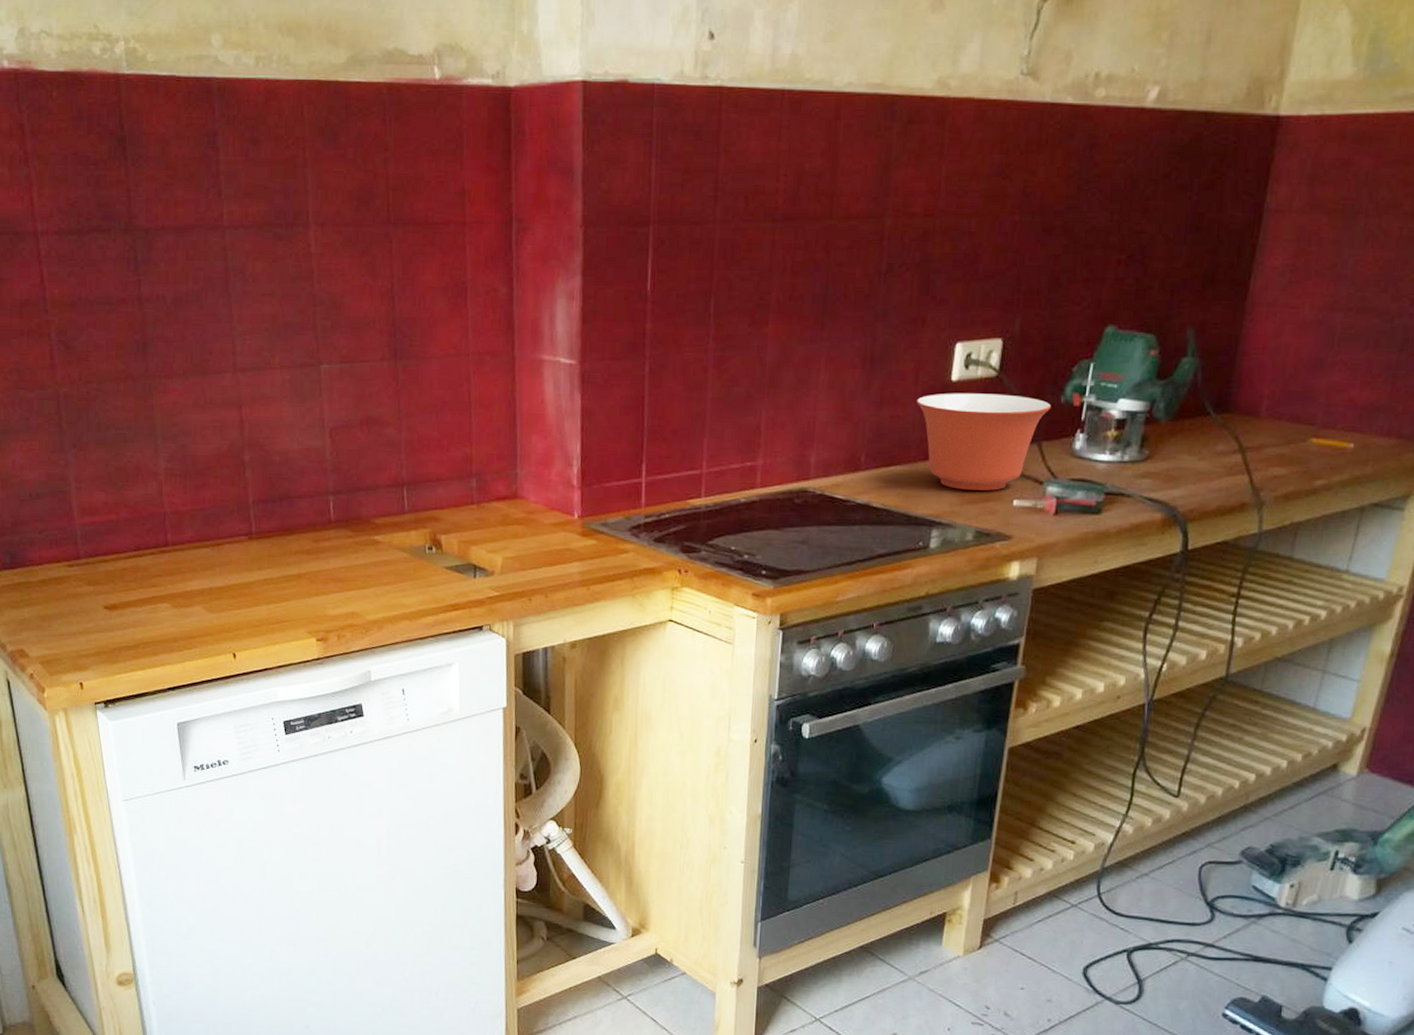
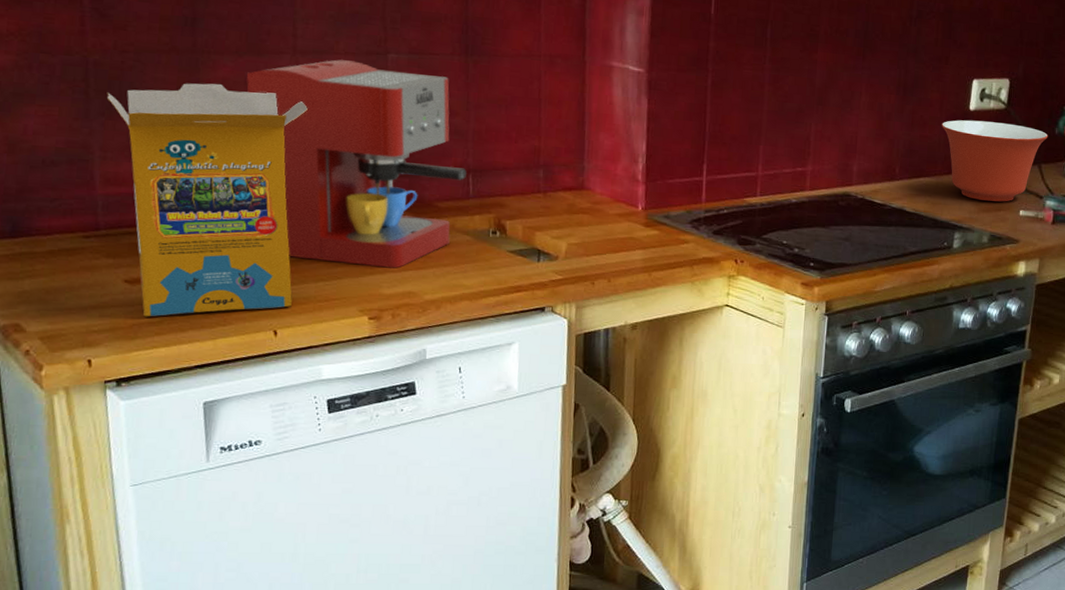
cereal box: none [77,407,250,642] -> present [106,83,308,317]
coffee maker: none [193,375,401,589] -> present [246,59,467,268]

